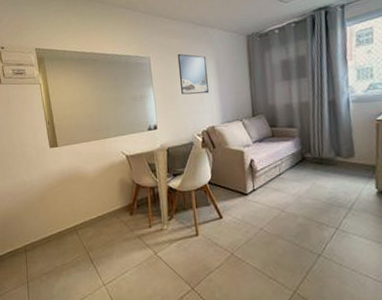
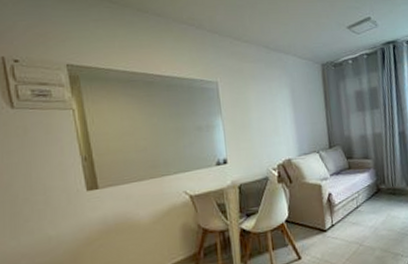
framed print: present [177,53,209,95] -> none [249,79,284,125]

